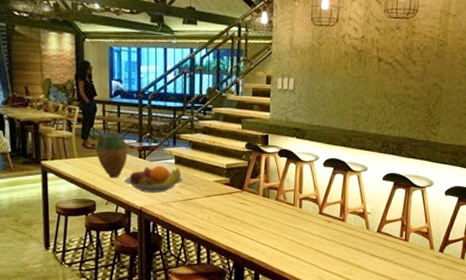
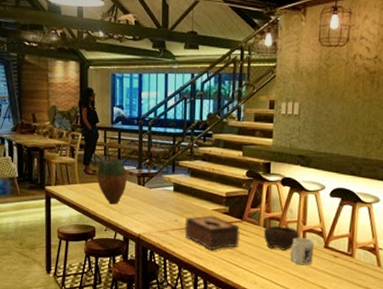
fruit bowl: present [124,166,183,193] -> none [123,193,181,220]
tissue box: none [187,186,240,219] -> present [184,215,240,250]
bowl: none [262,195,296,218] -> present [263,226,299,250]
mug: none [287,205,309,231] -> present [289,238,314,266]

